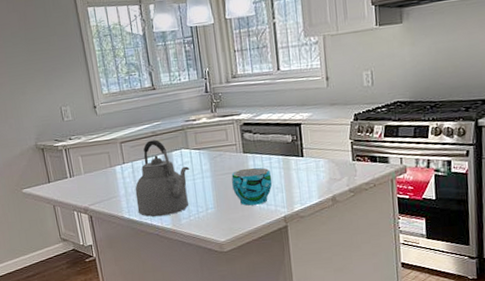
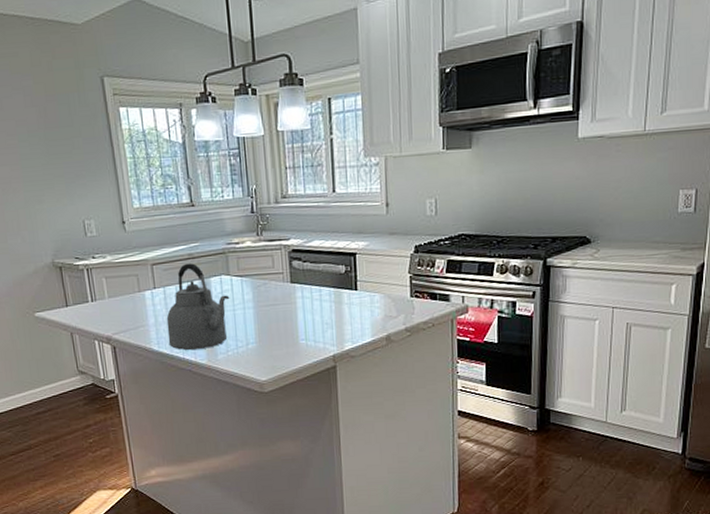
cup: present [231,167,273,206] -> none [276,299,322,342]

